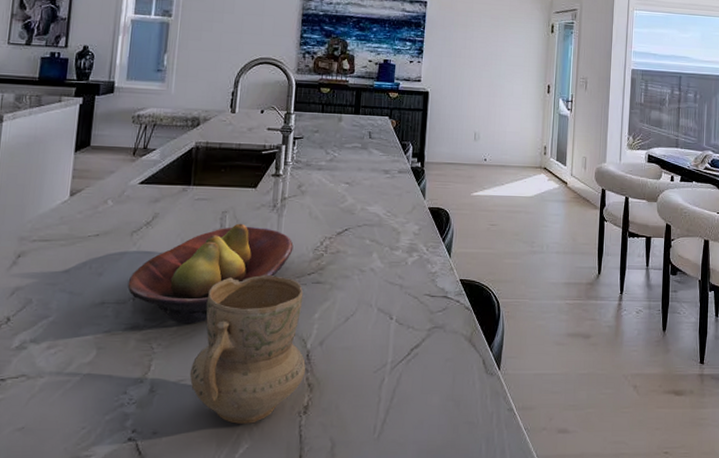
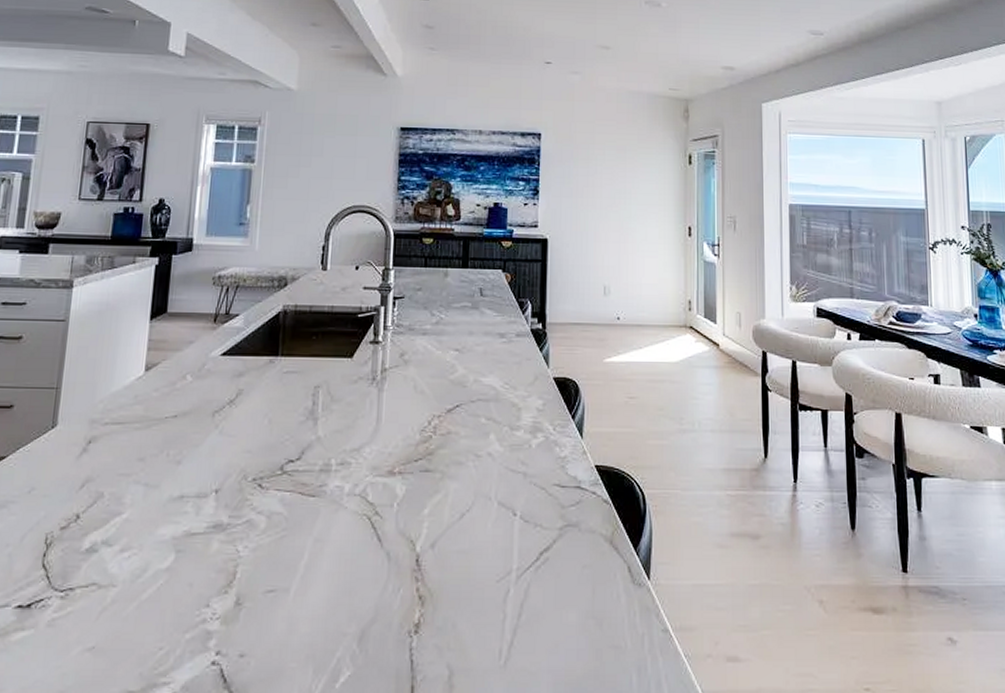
fruit bowl: present [127,223,294,324] -> none [209,400,397,522]
mug: present [189,274,306,424] -> none [280,461,415,645]

